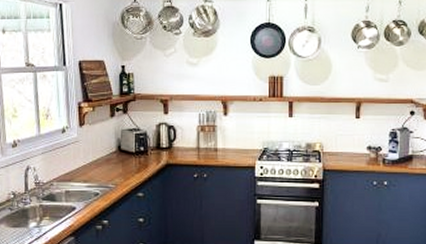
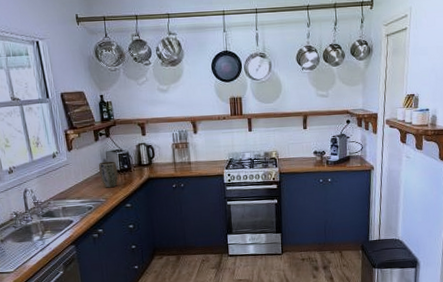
plant pot: none [112,141,132,172] -> present [99,161,119,188]

